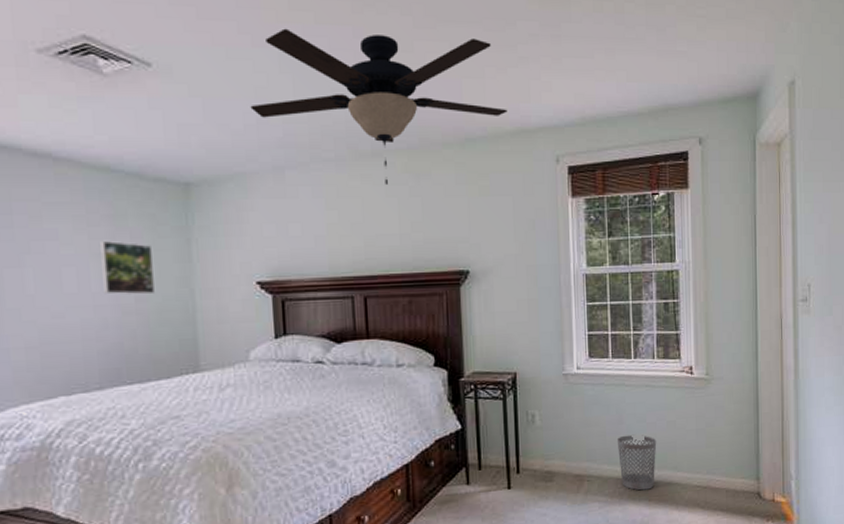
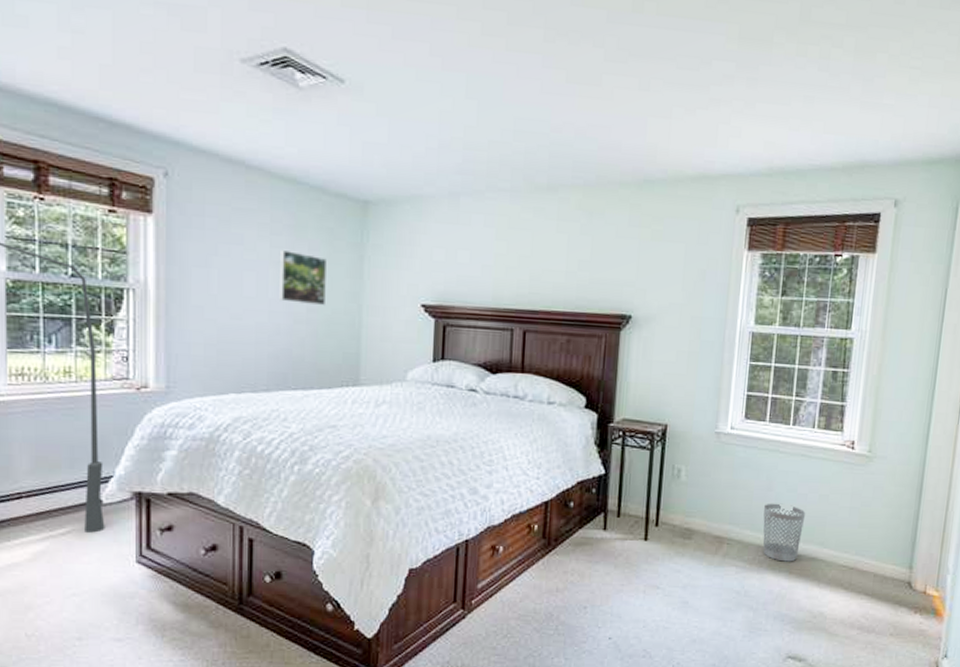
ceiling fan: present [250,28,508,186] -> none [434,53,691,221]

